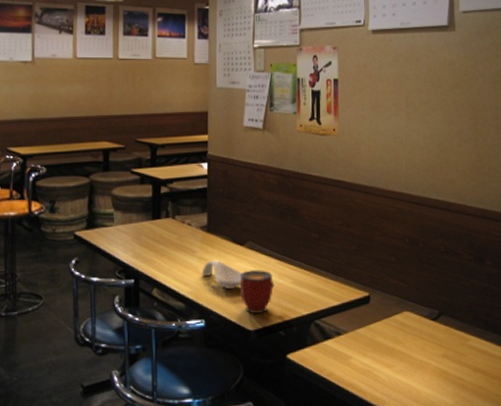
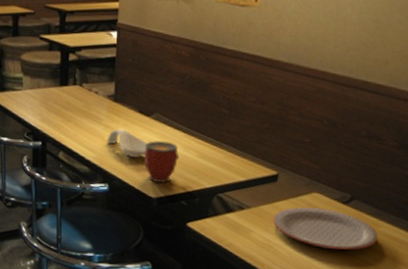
plate: none [370,326,468,368] -> present [273,206,378,250]

